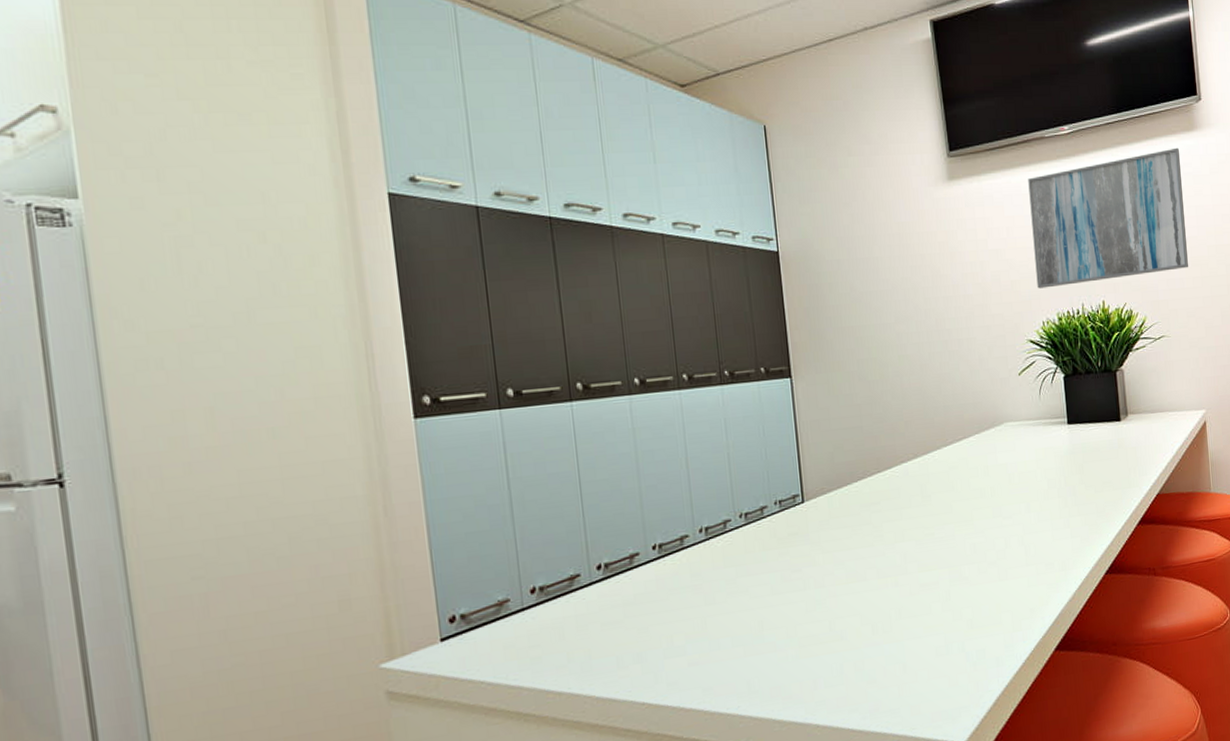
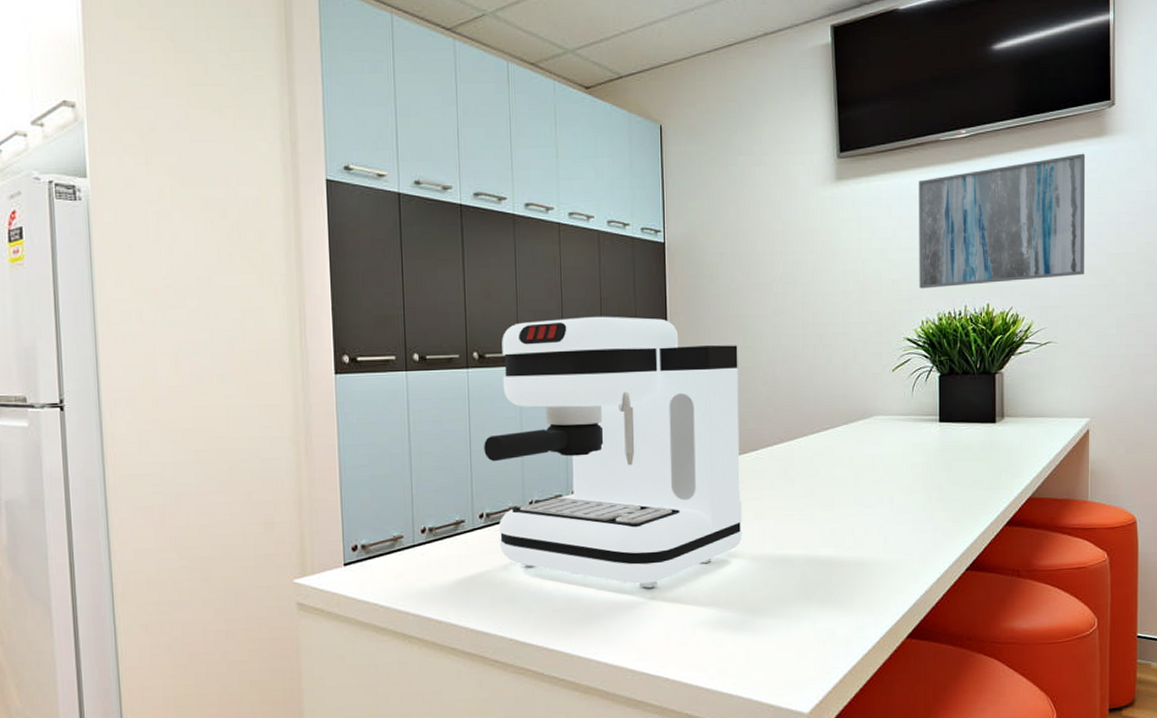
coffee maker: none [596,333,884,629] -> present [484,316,742,588]

